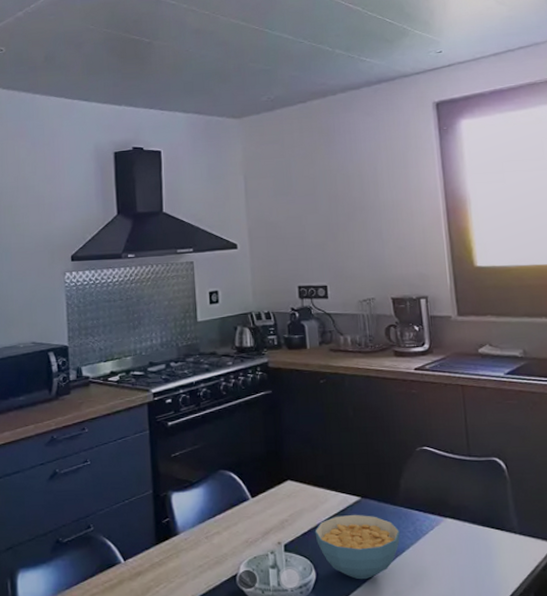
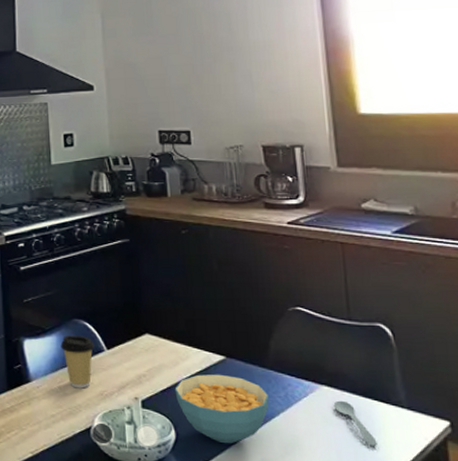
coffee cup: none [207,486,240,538] -> present [60,335,95,389]
spoon: none [456,531,494,572] -> present [333,400,377,447]

